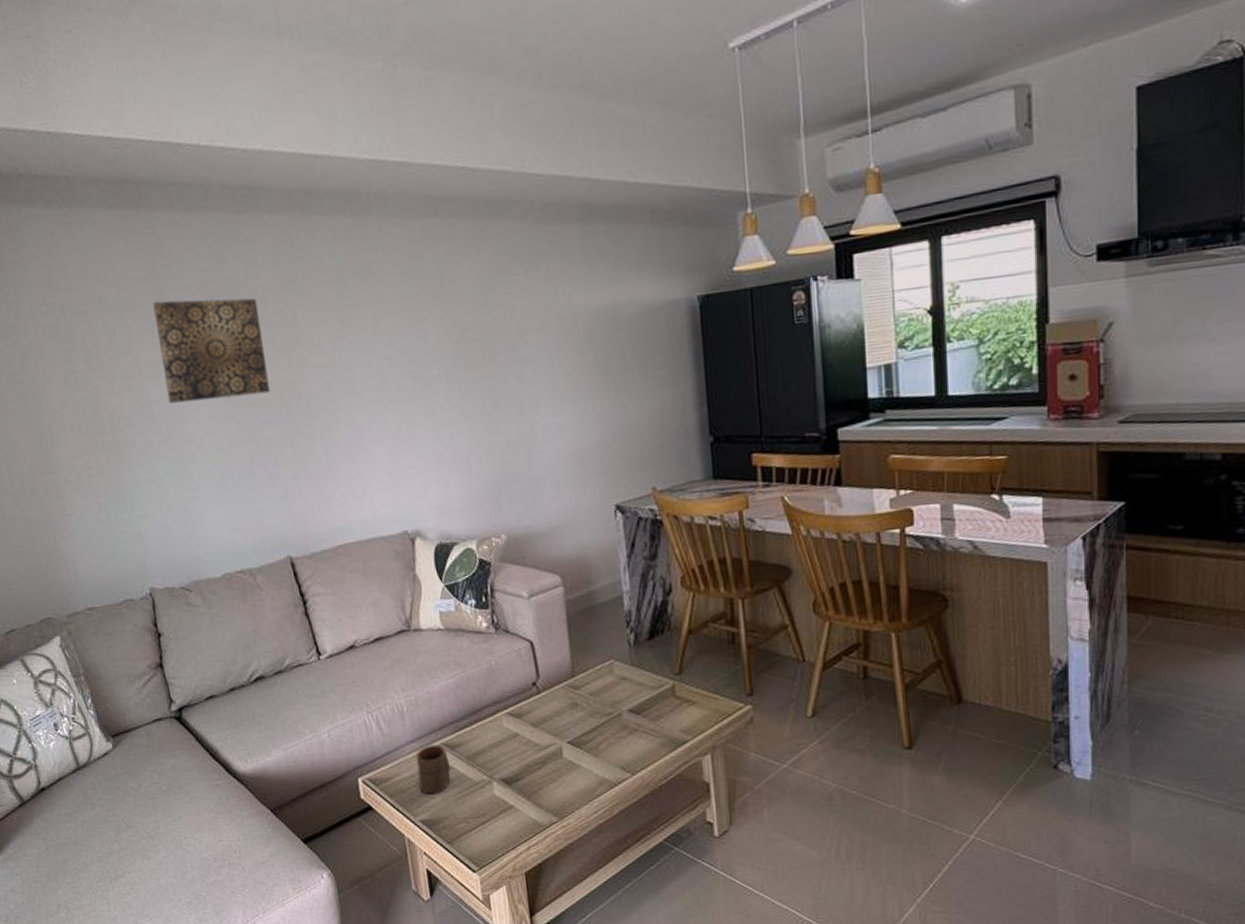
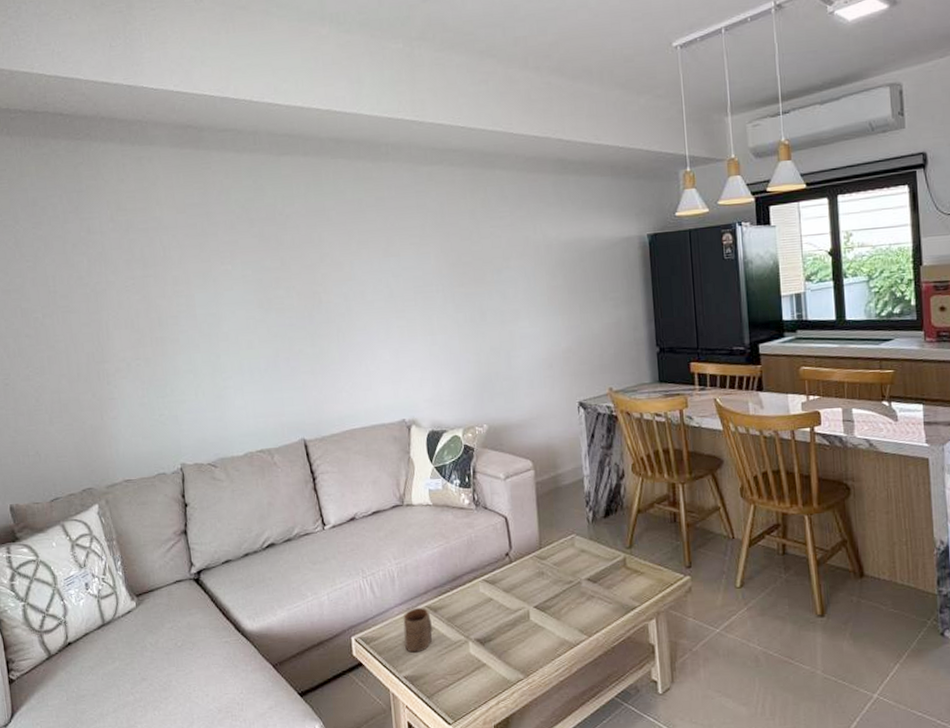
wall art: present [153,298,270,404] -> none [203,222,296,308]

